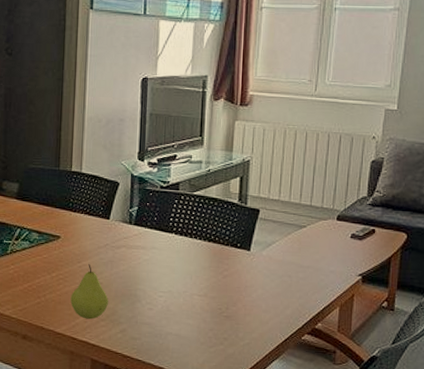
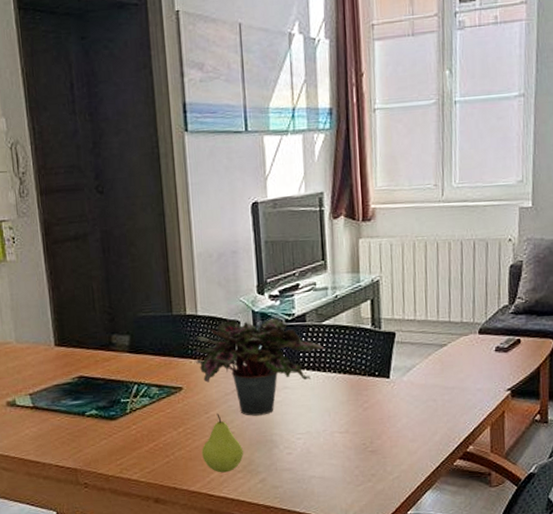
potted plant: none [74,180,194,271] -> present [195,318,325,416]

